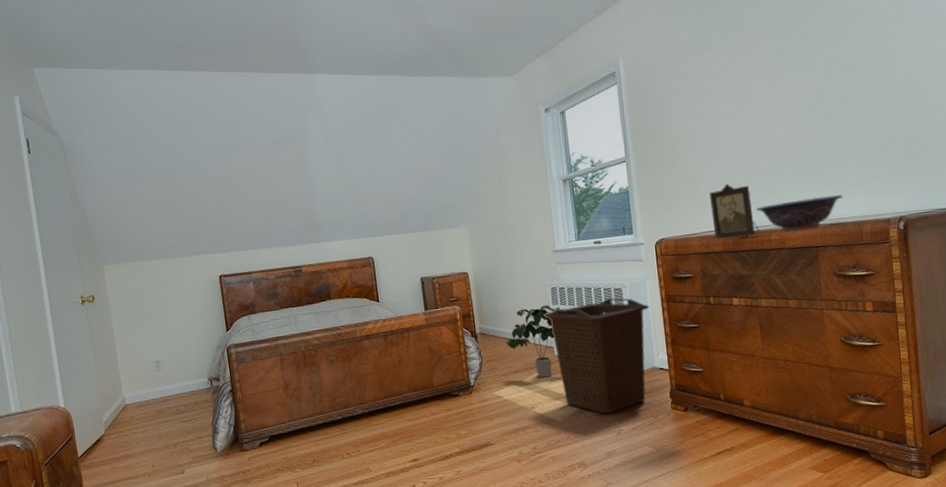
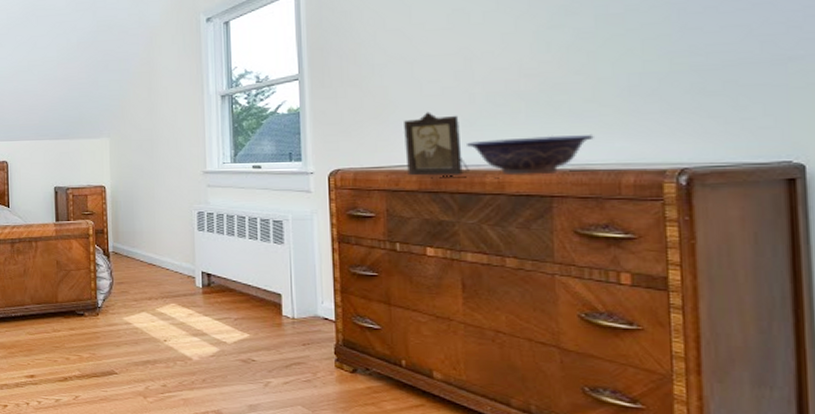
potted plant: present [506,305,560,378] -> none [141,230,206,310]
laundry basket: present [543,298,650,415] -> none [186,231,317,362]

